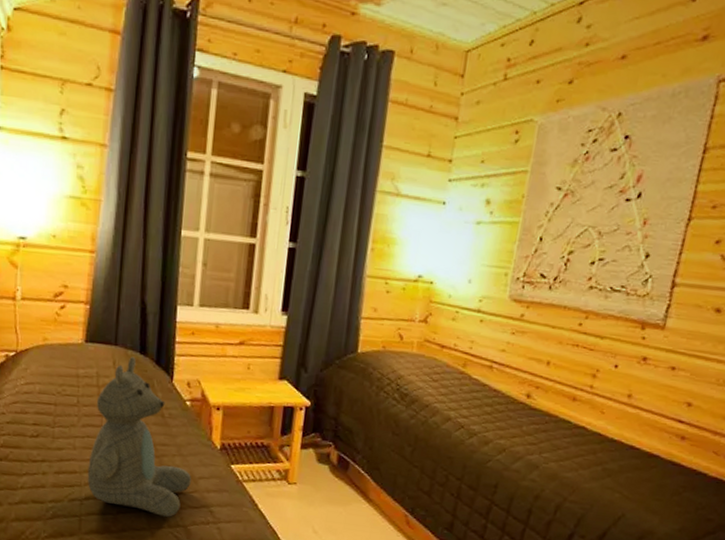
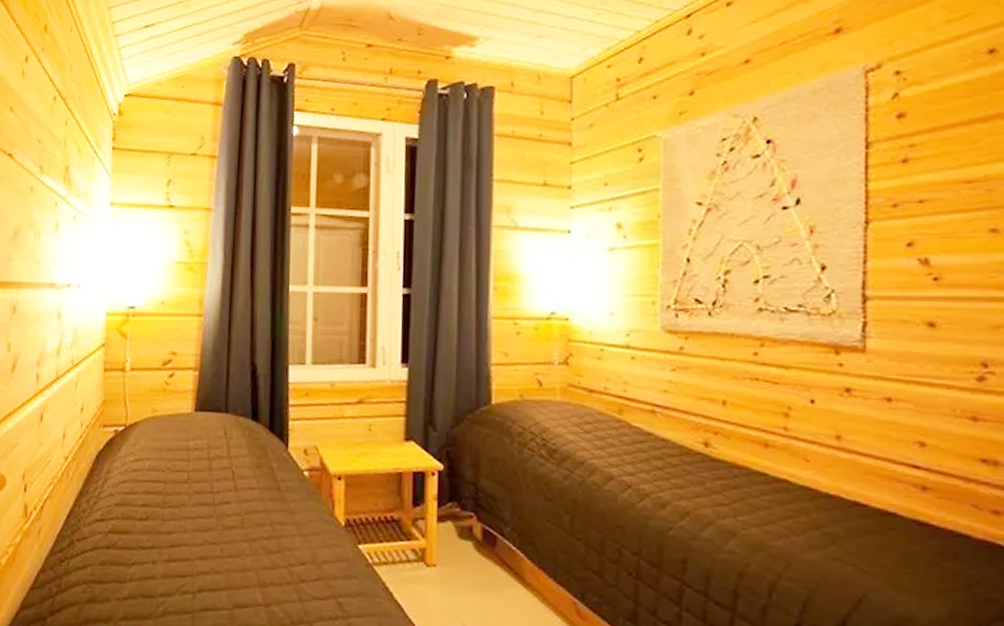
teddy bear: present [87,356,191,517] -> none [199,423,314,612]

